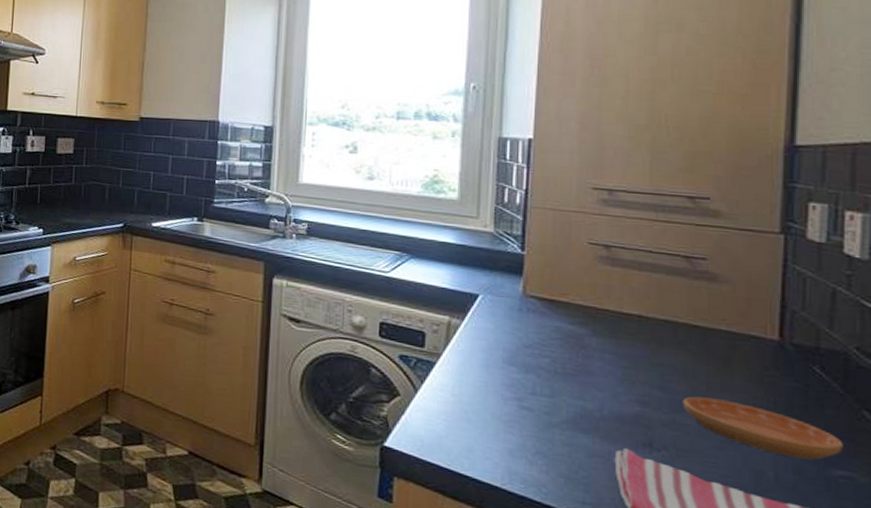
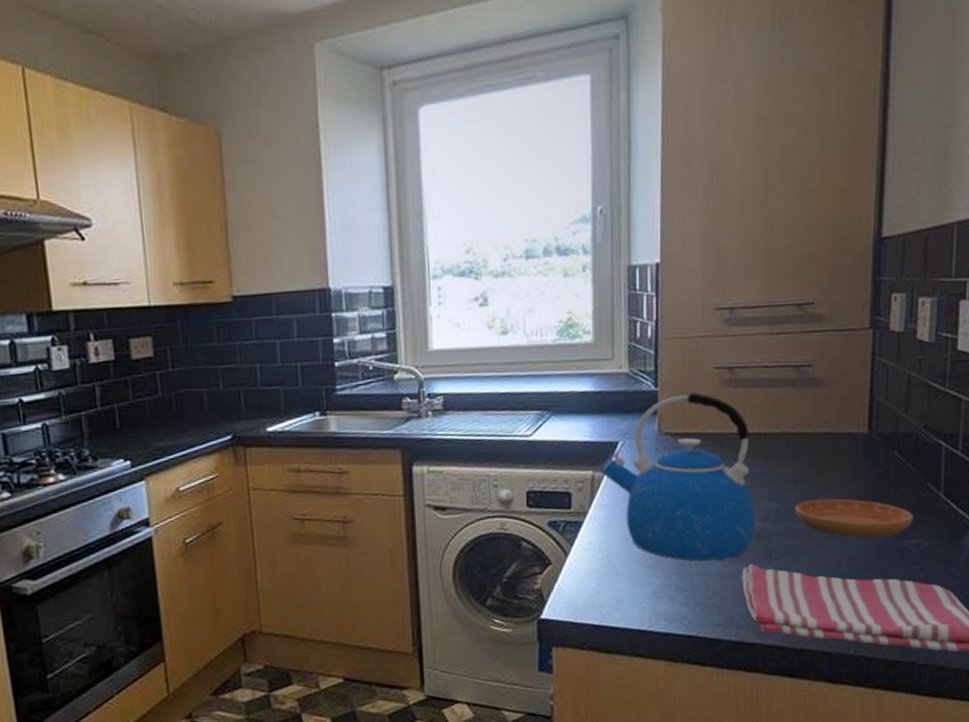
kettle: none [457,262,633,437] -> present [600,392,755,561]

